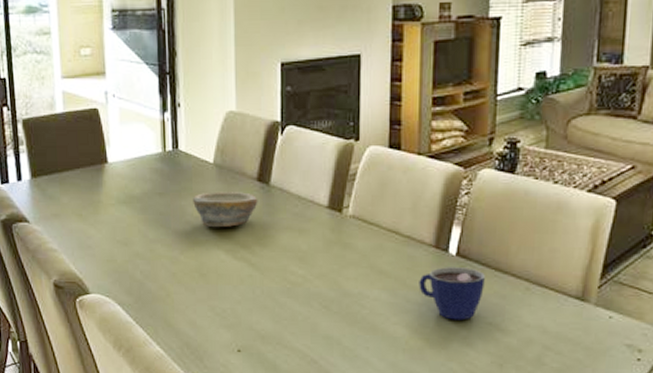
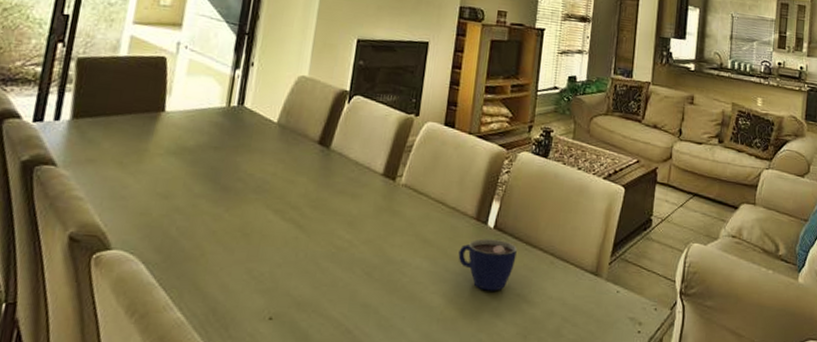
bowl: present [193,192,258,228] -> none [249,150,317,187]

